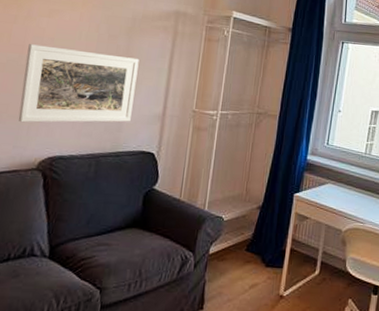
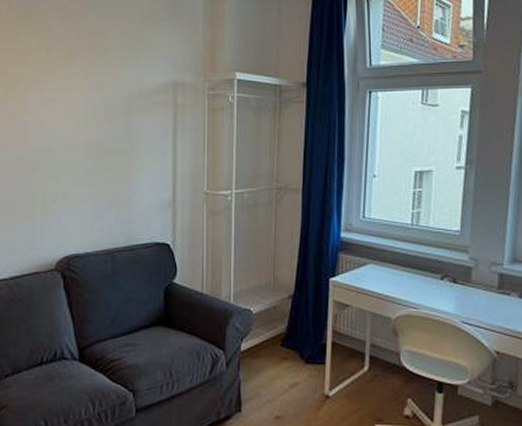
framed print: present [18,44,139,123] -> none [30,138,141,223]

